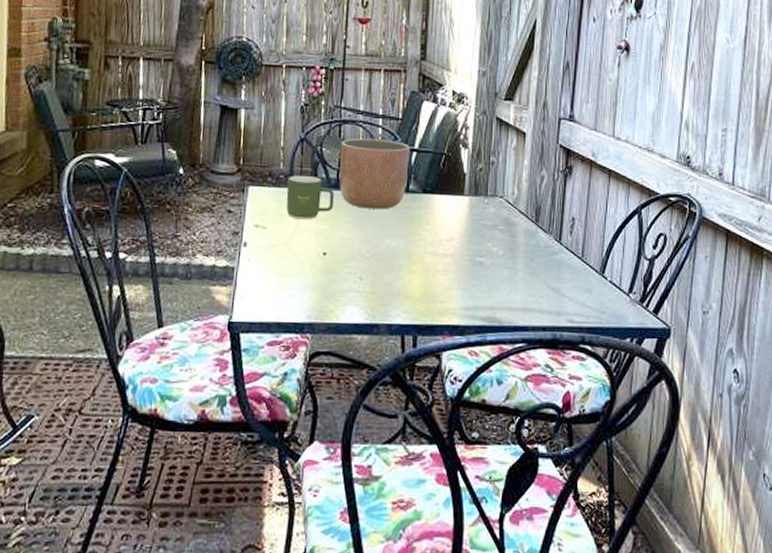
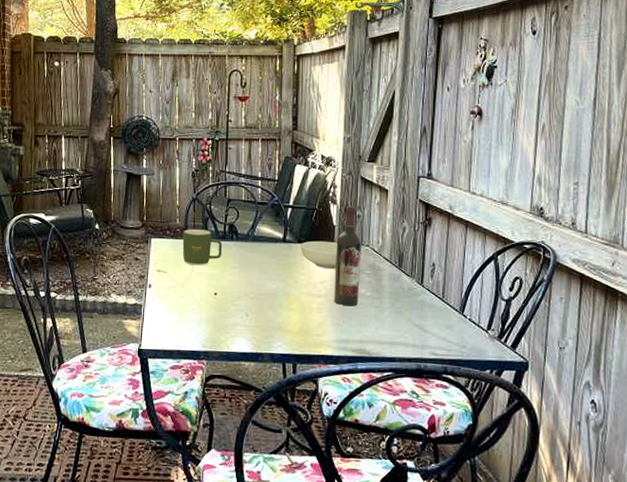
planter: present [339,138,410,210] -> none [226,197,286,257]
bowl: none [425,190,468,223] -> present [300,240,337,268]
wine bottle: none [461,150,496,268] -> present [333,205,362,307]

